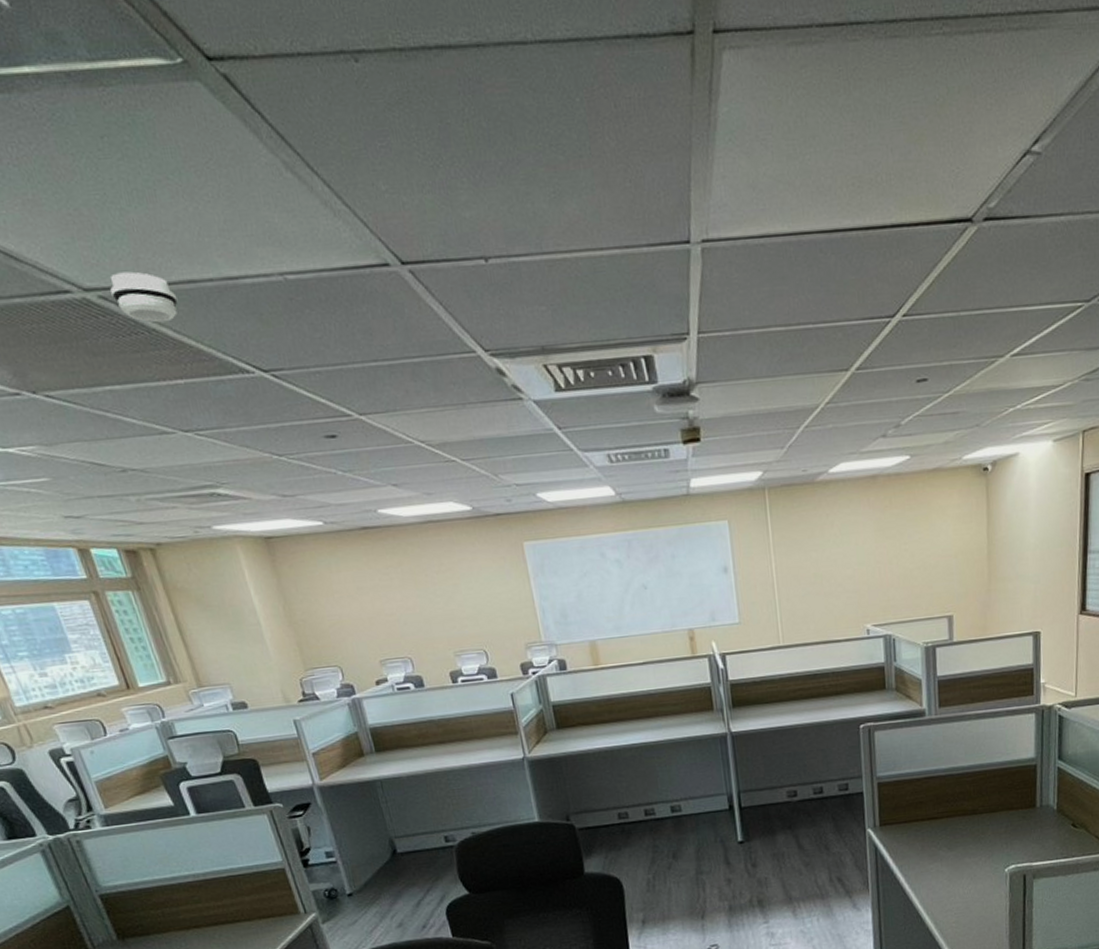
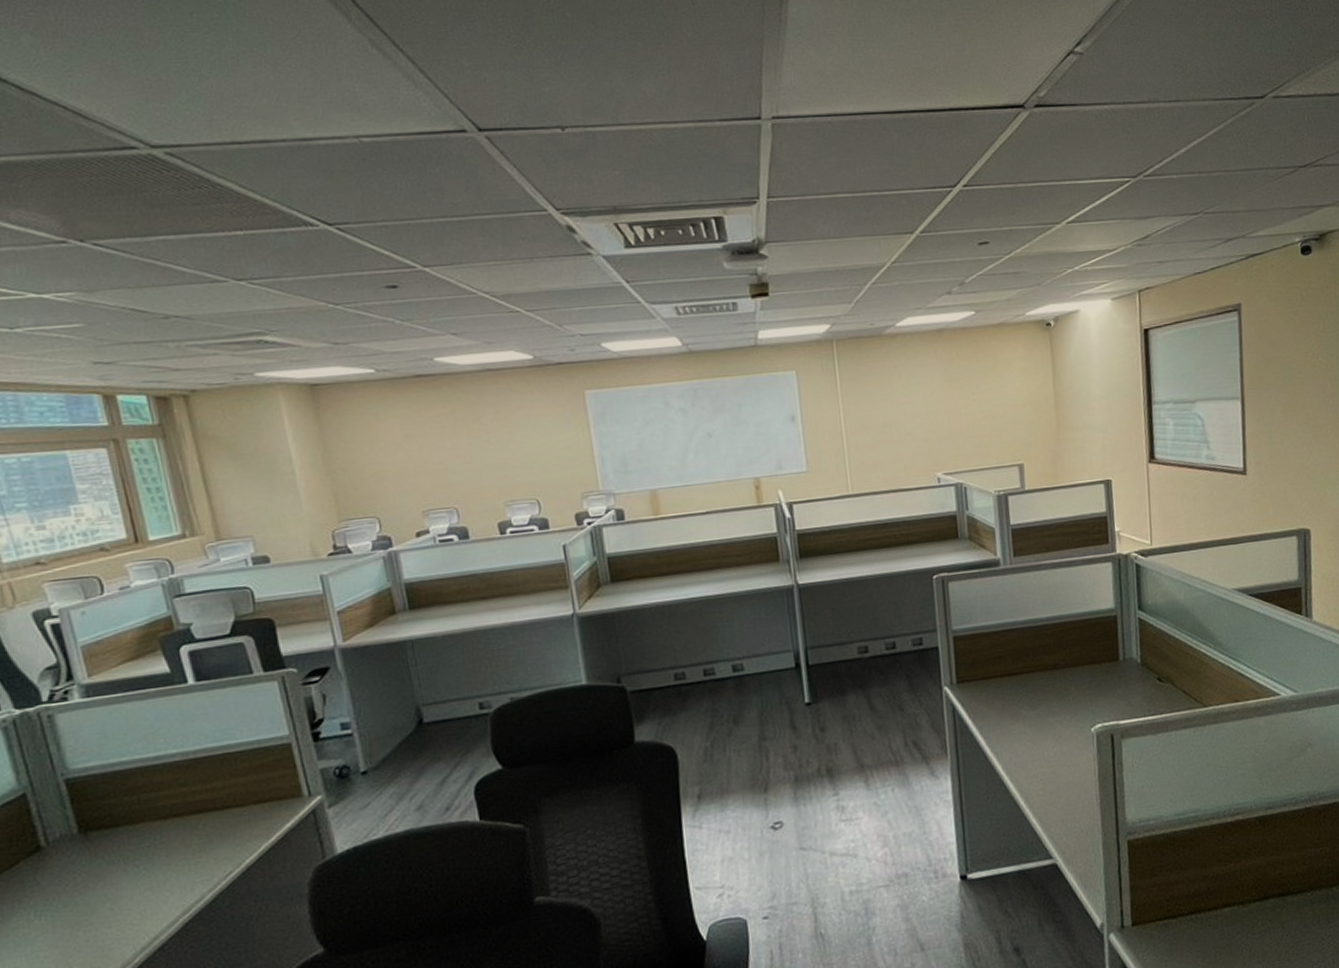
smoke detector: present [110,271,178,323] -> none [179,131,248,178]

